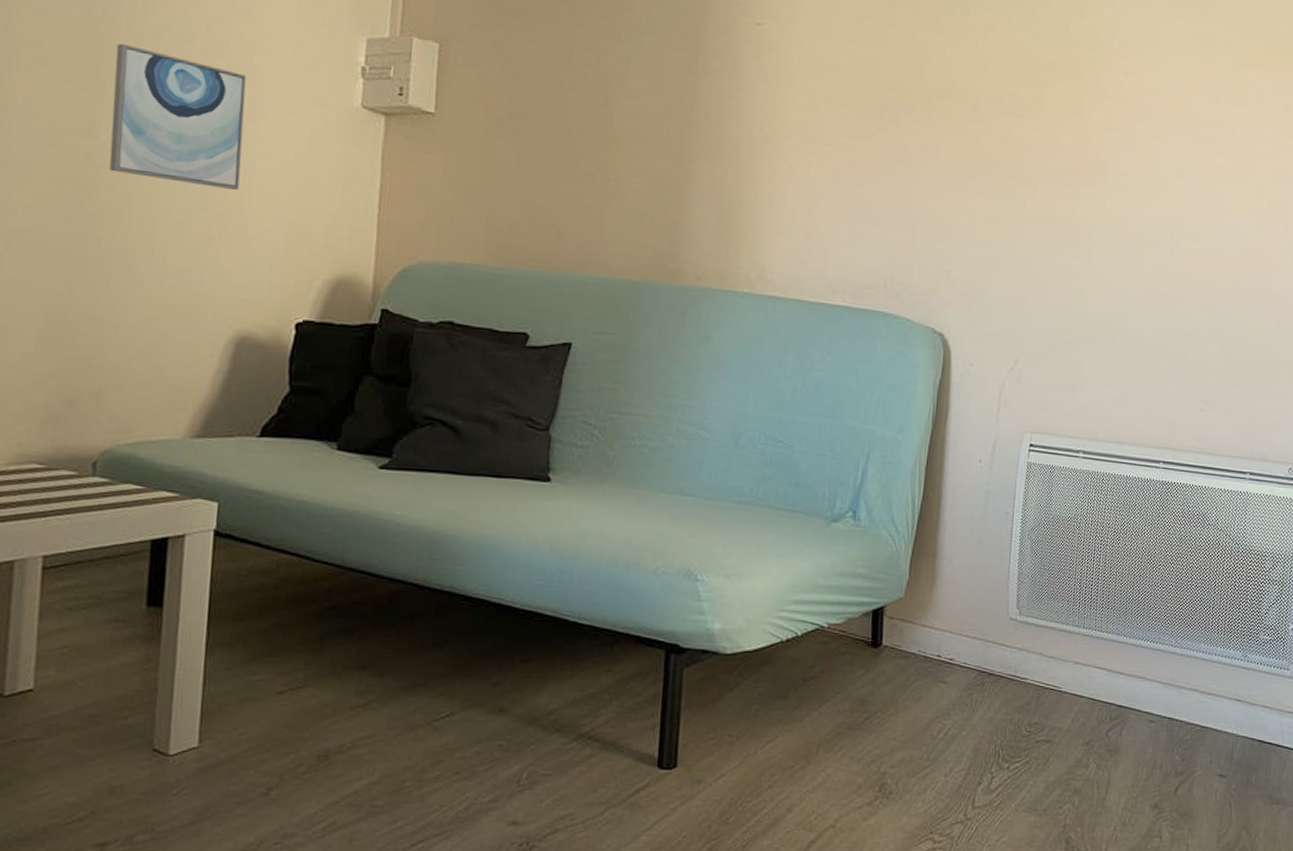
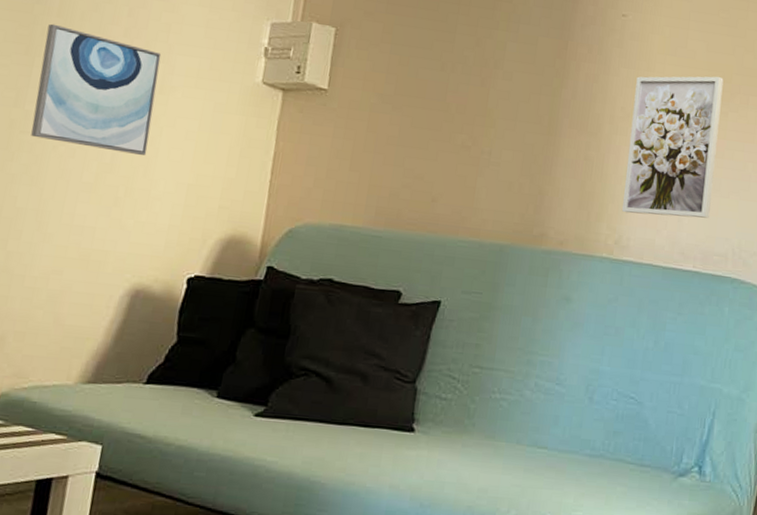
wall art: none [764,91,871,249] -> present [622,76,724,218]

